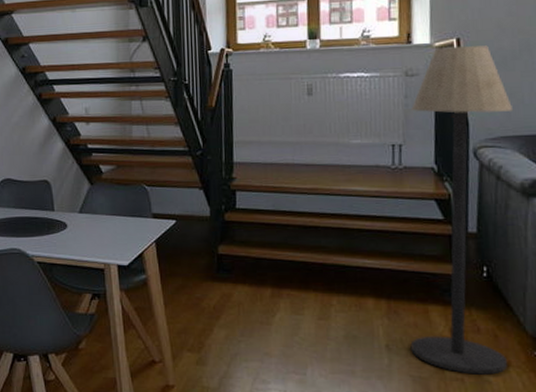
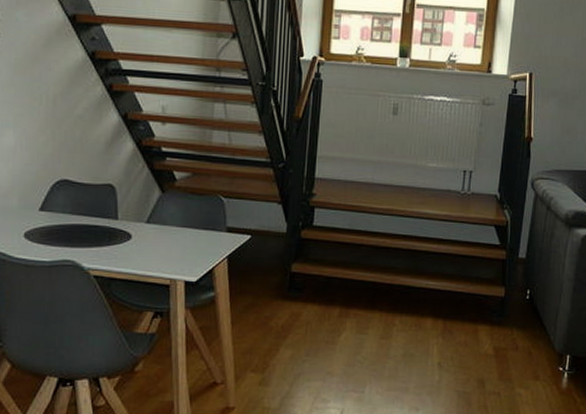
floor lamp: present [410,45,514,375] -> none [459,79,568,388]

